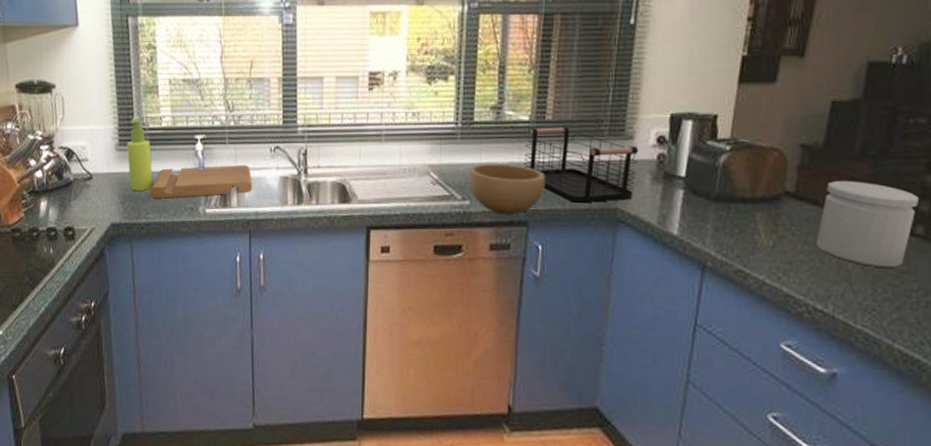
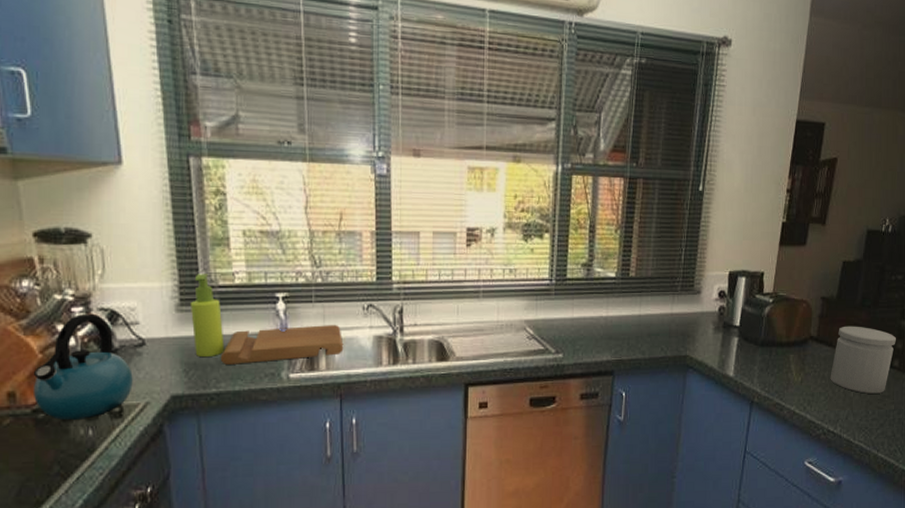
kettle: none [12,152,83,239] -> present [32,314,133,420]
bowl: present [468,163,546,215] -> none [561,317,629,366]
dish rack: present [523,126,639,203] -> none [610,282,705,352]

